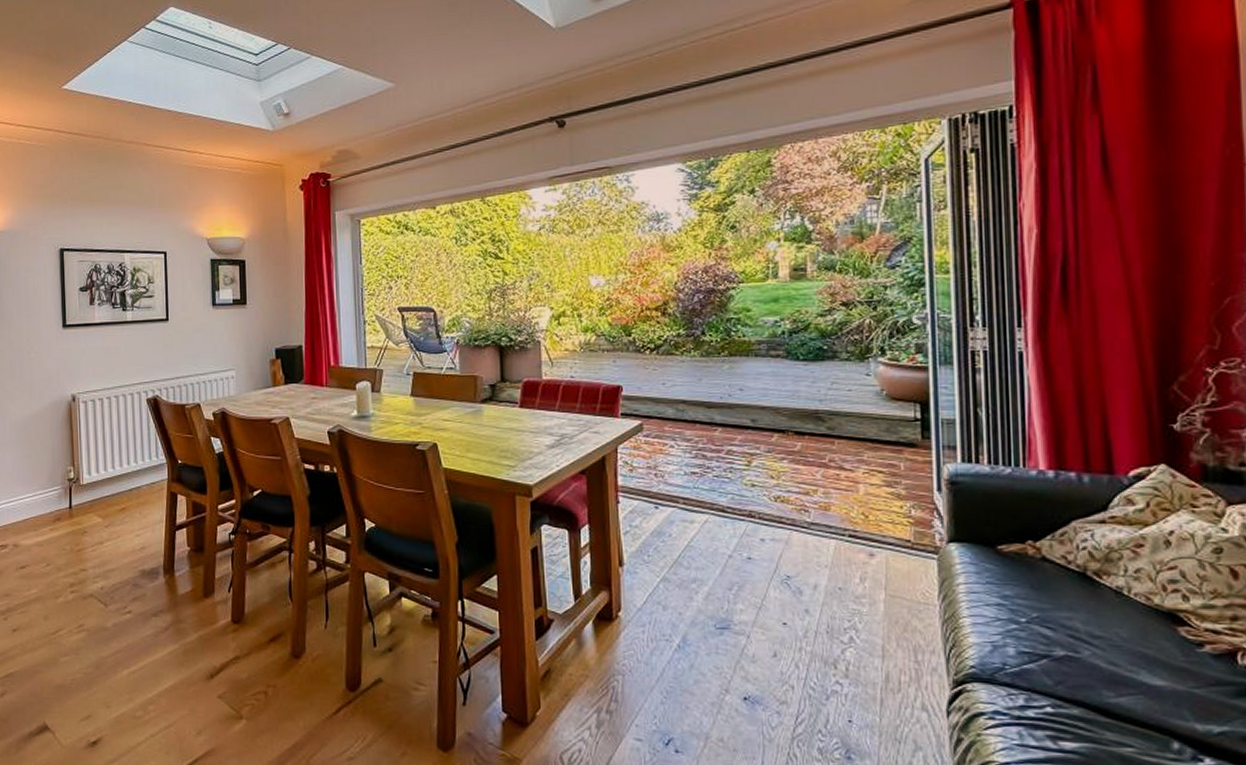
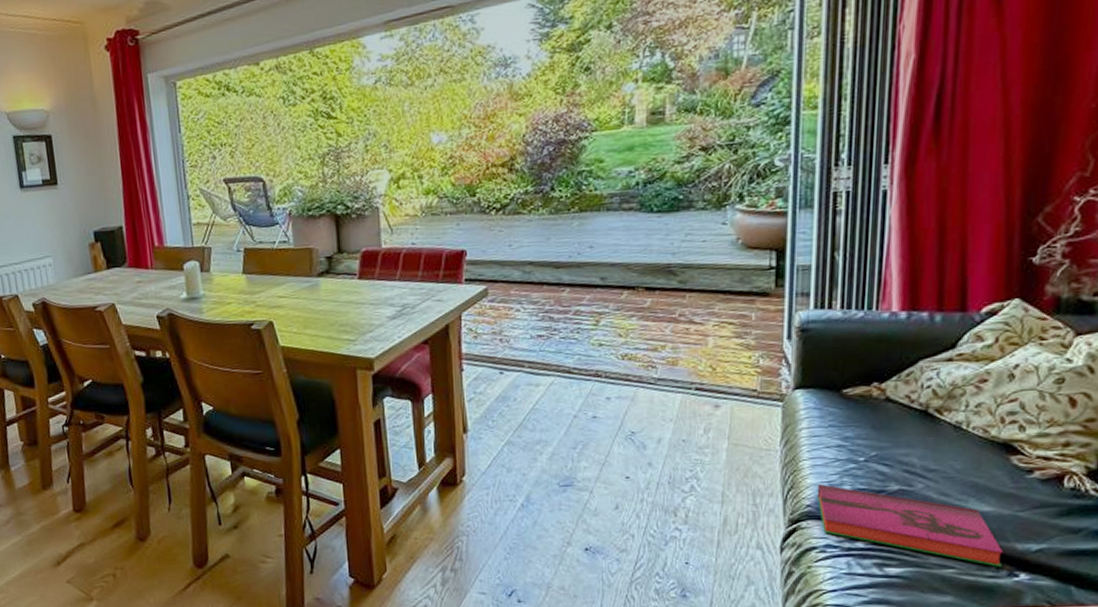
hardback book: none [980,644,1185,749] -> present [817,484,1004,567]

